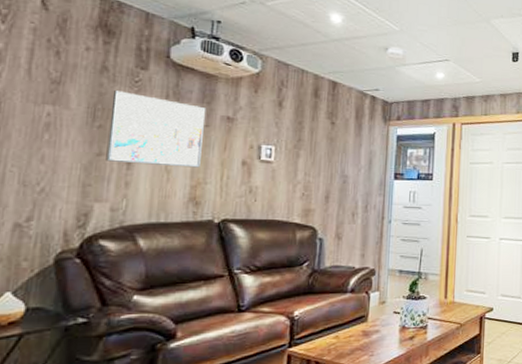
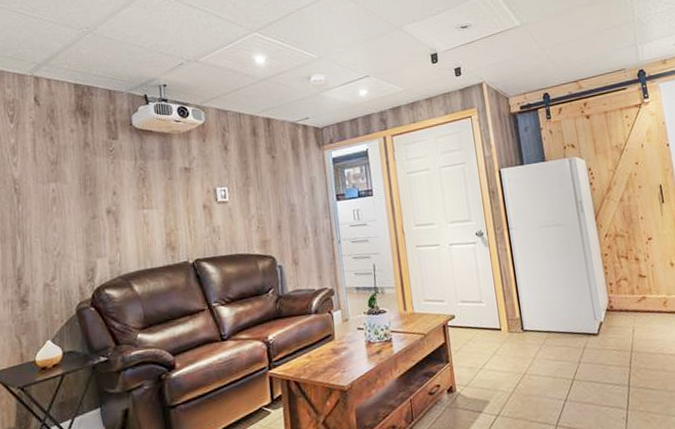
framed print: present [106,91,206,168] -> none [95,161,171,223]

